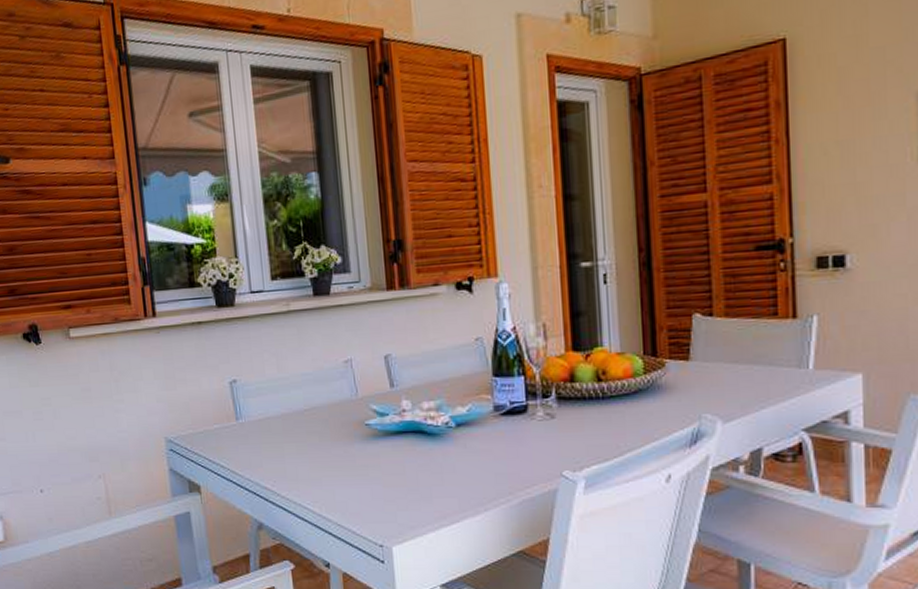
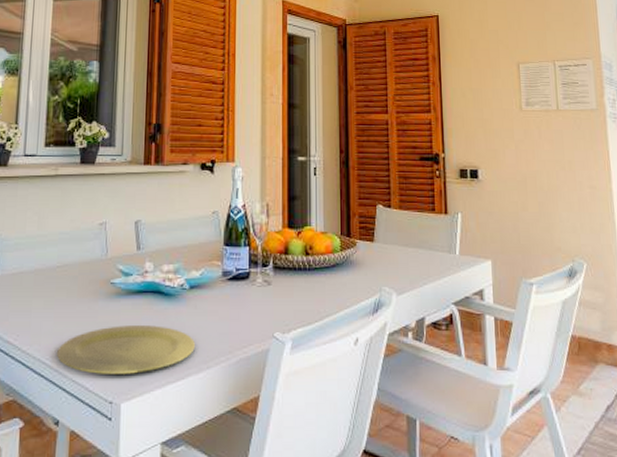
plate: none [318,467,470,518] -> present [57,325,196,374]

